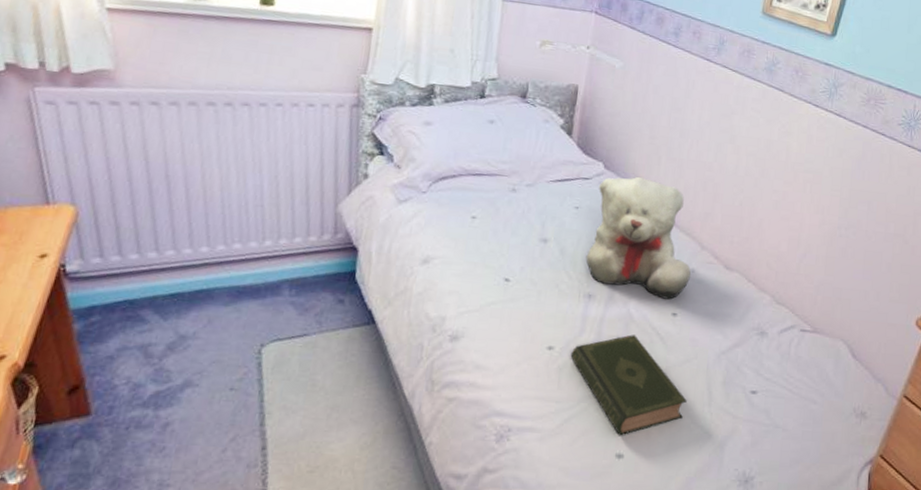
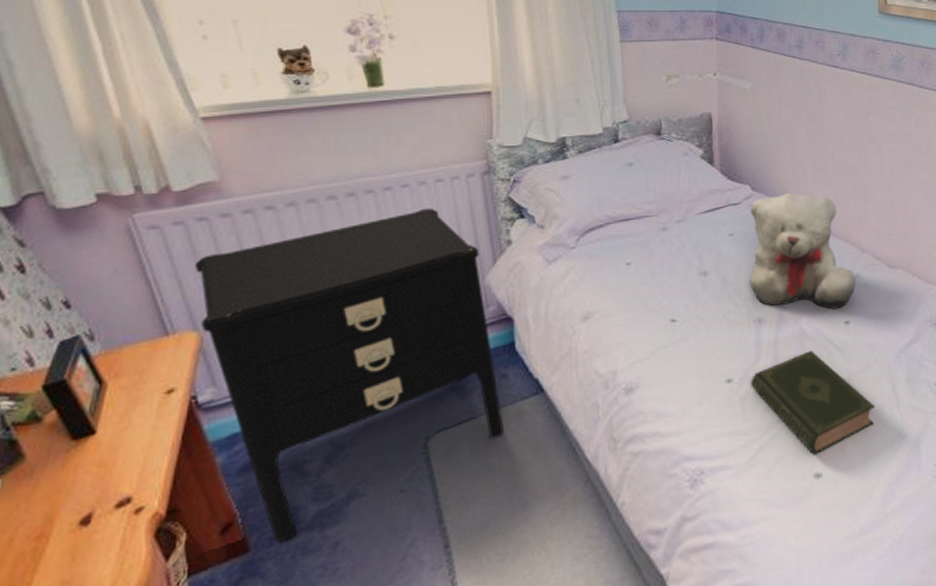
nightstand: none [78,129,337,412] -> present [195,208,503,542]

